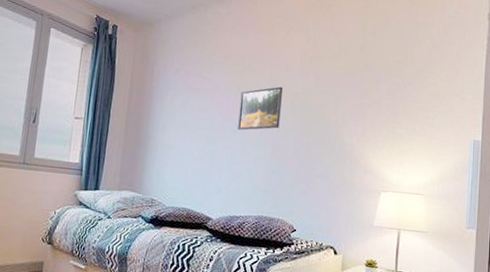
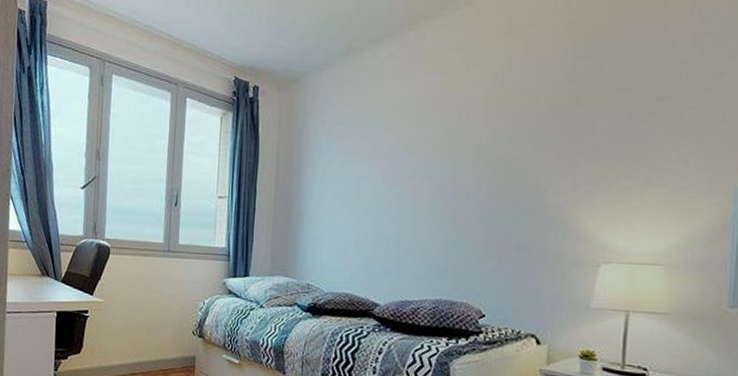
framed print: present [238,86,283,130] -> none [407,139,462,197]

